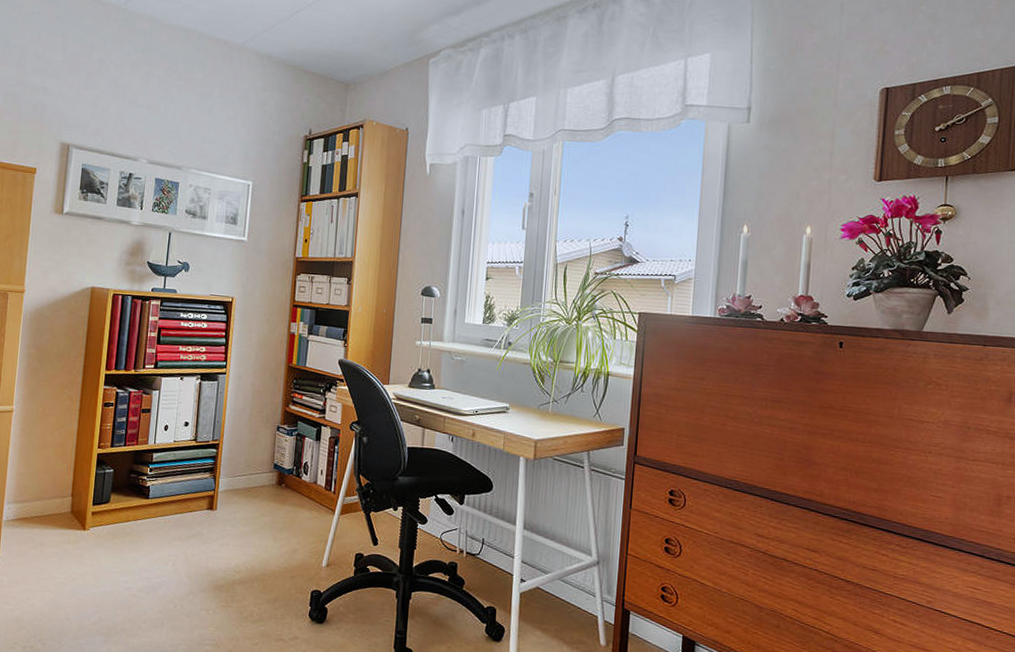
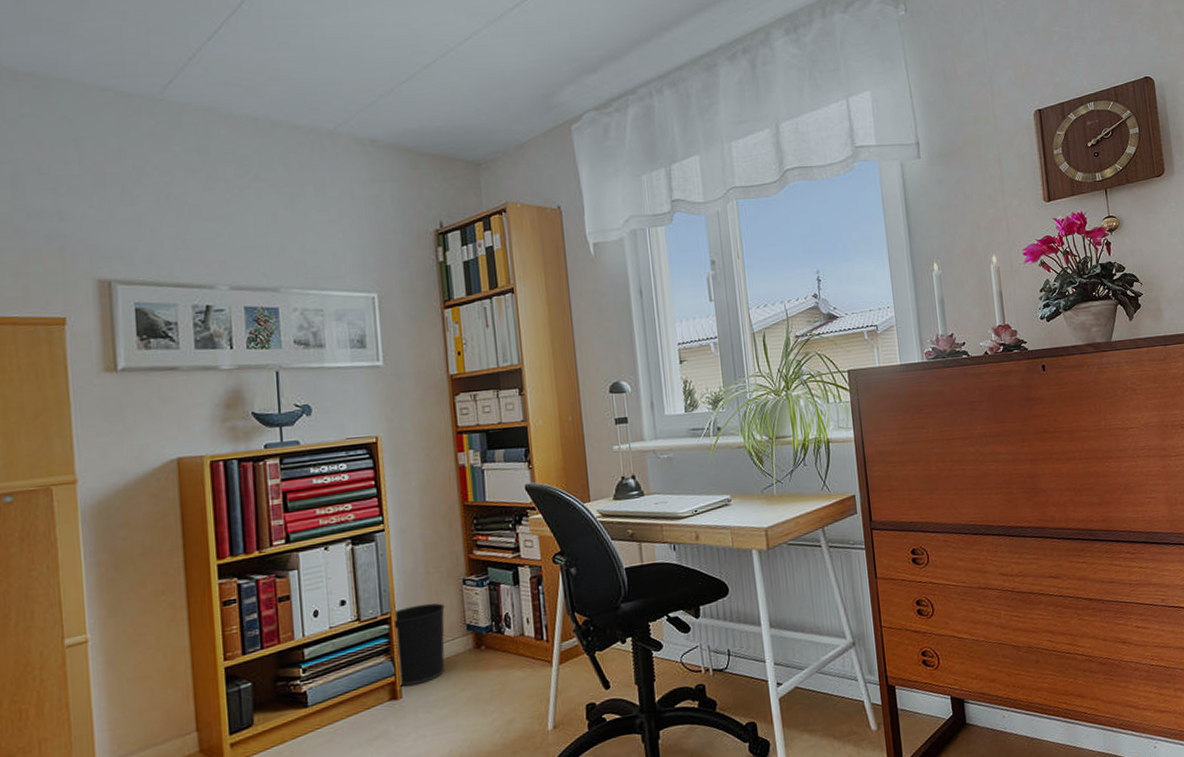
wastebasket: none [218,438,260,503] -> present [393,603,445,686]

